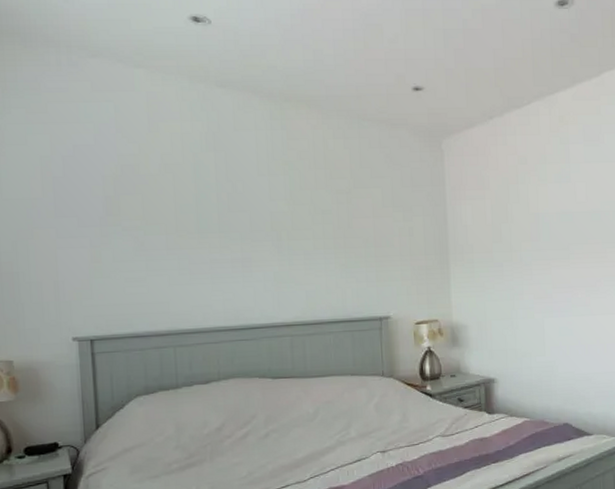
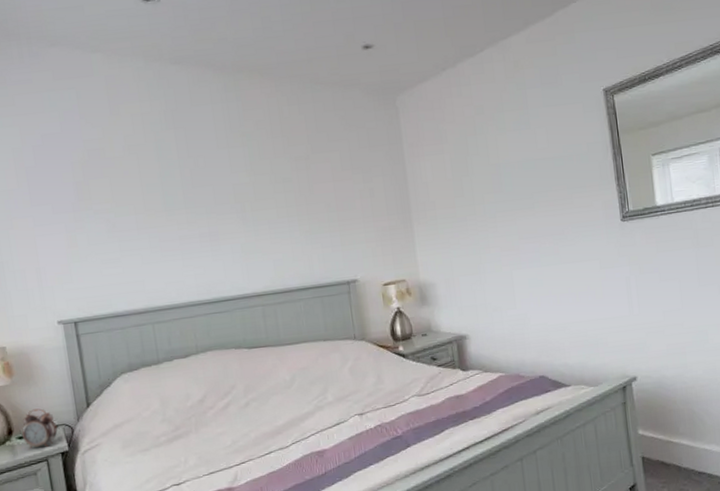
alarm clock: none [21,427,62,470] -> present [21,408,58,449]

